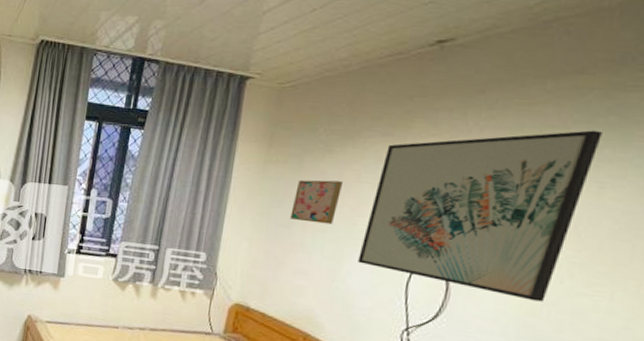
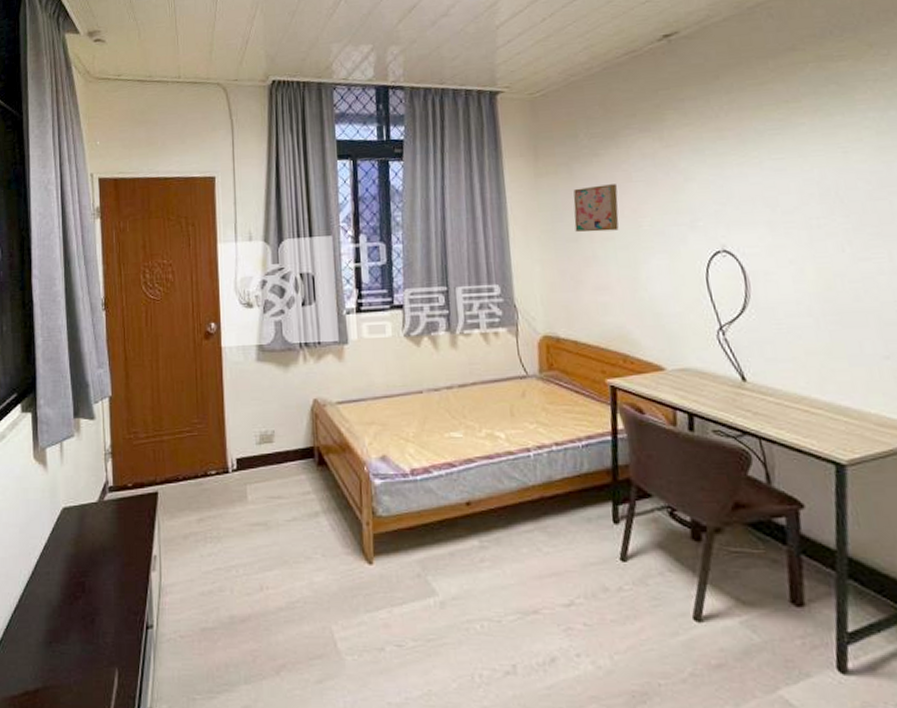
wall art: present [358,130,602,302] -> none [648,100,835,275]

